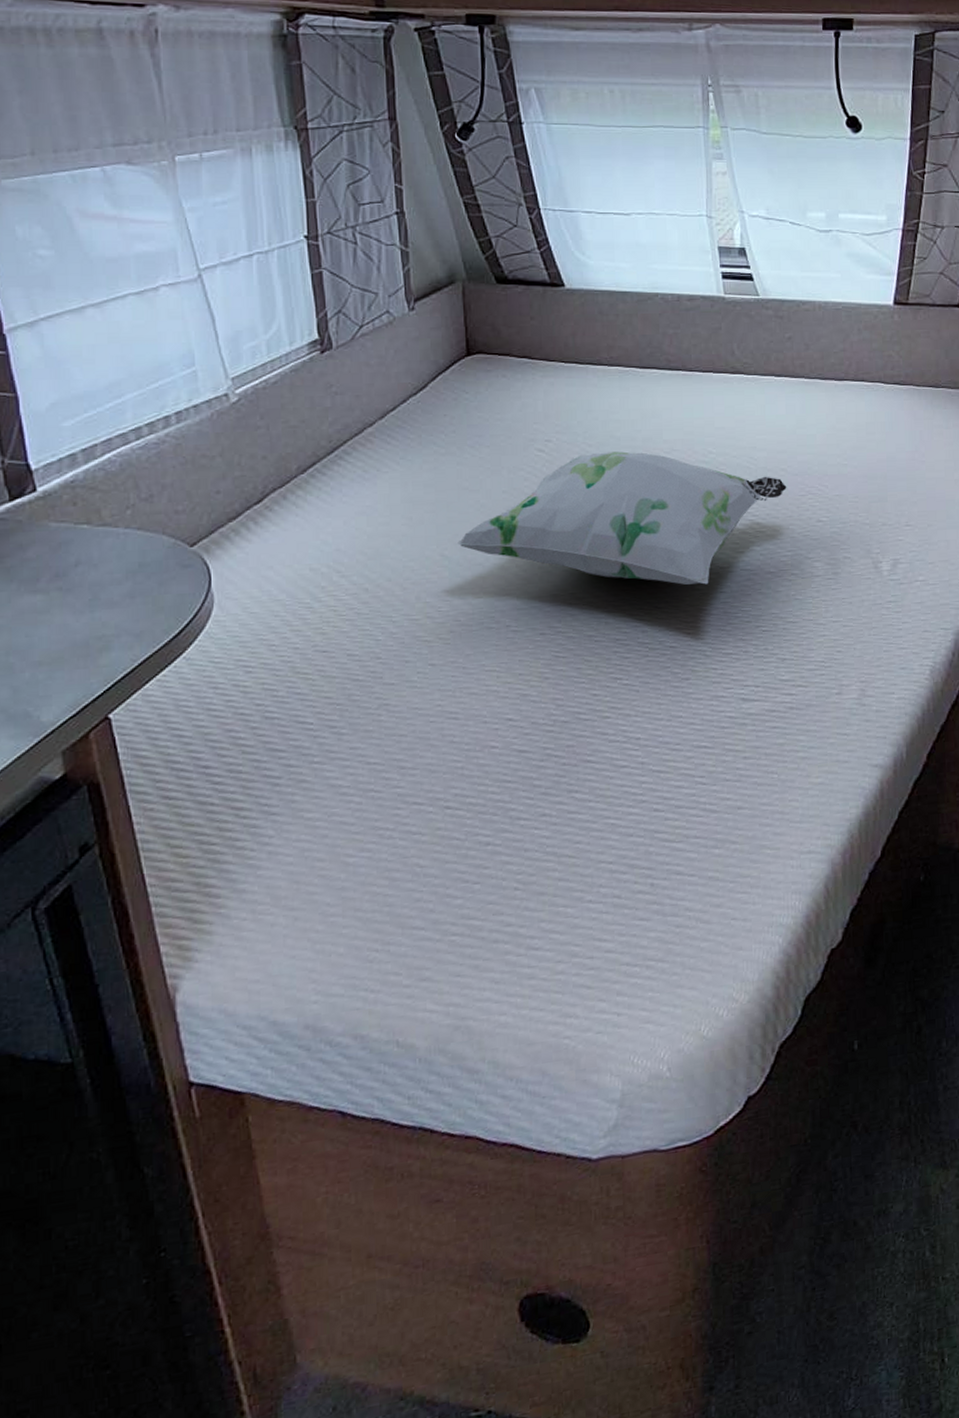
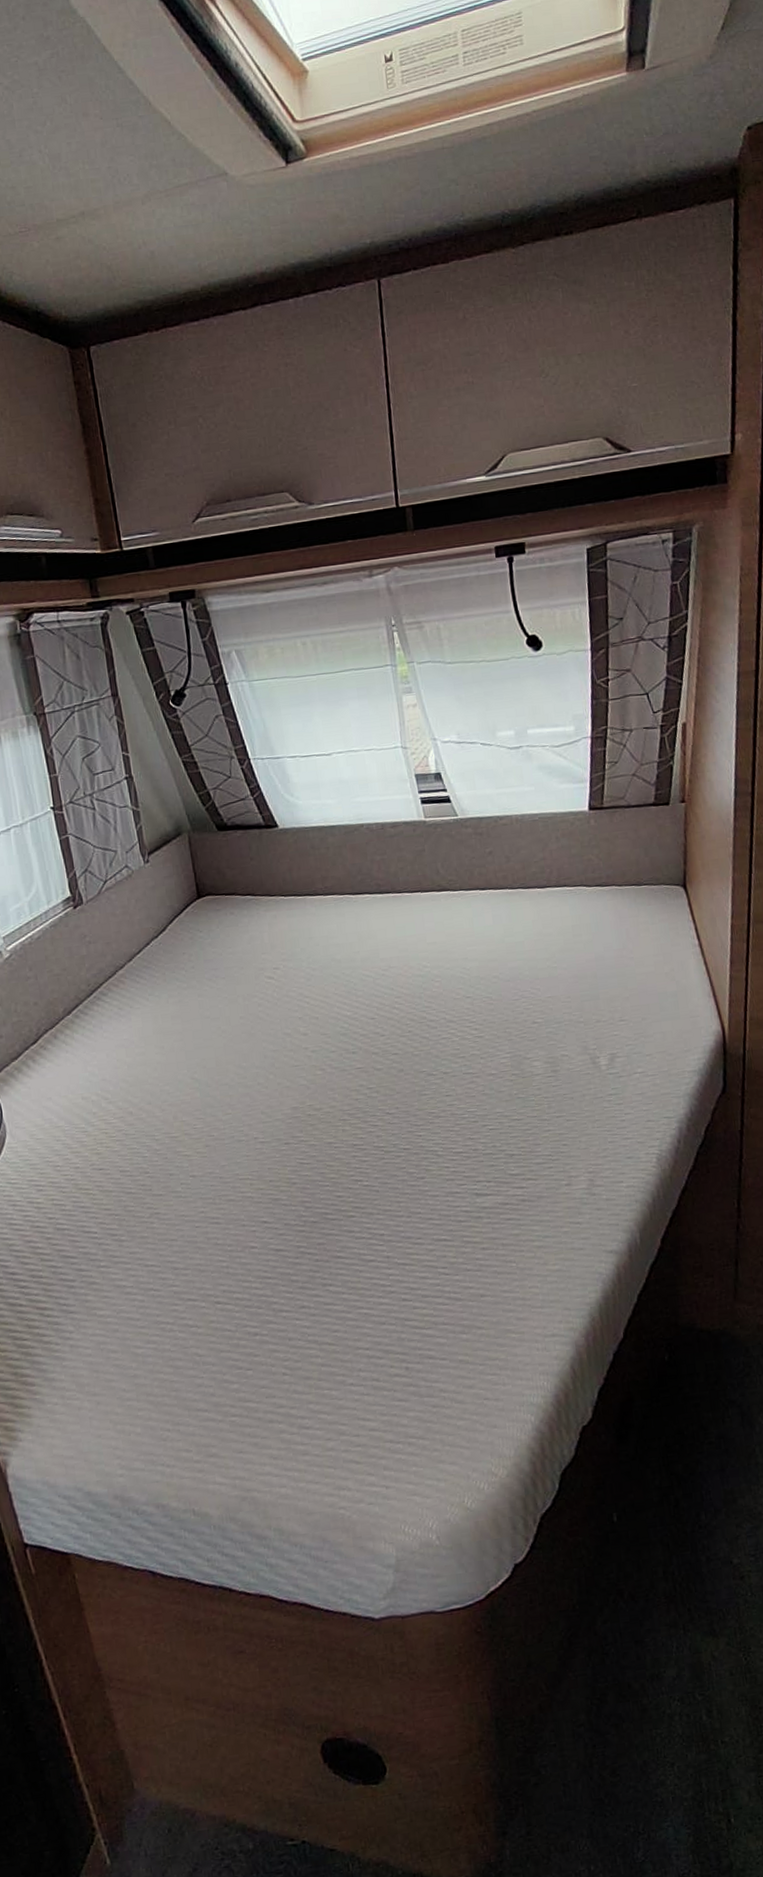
decorative pillow: present [457,451,787,585] -> none [205,971,501,1091]

